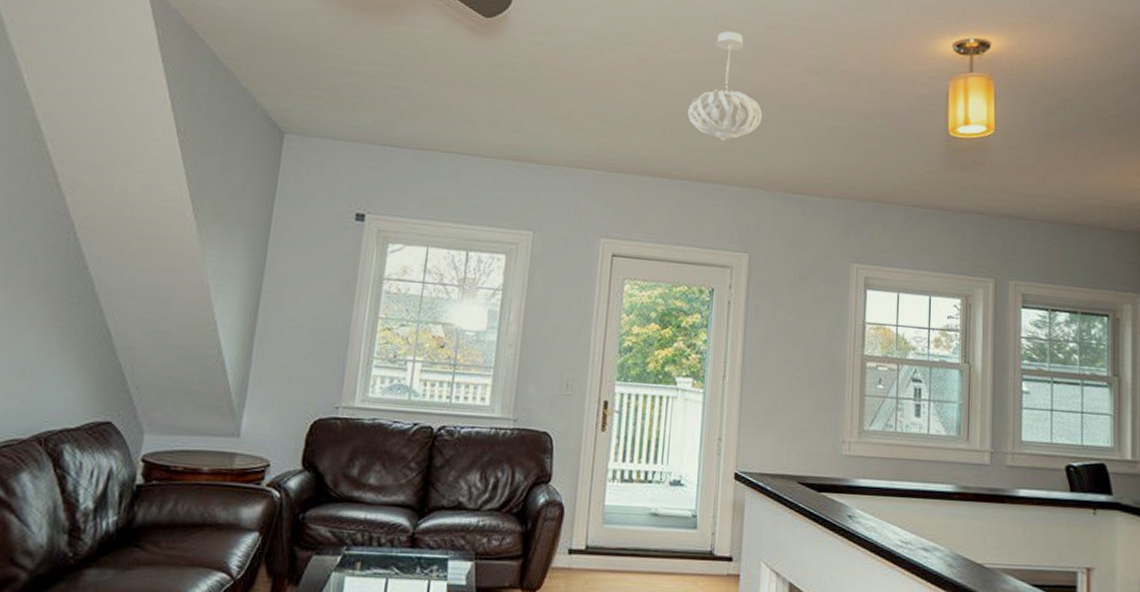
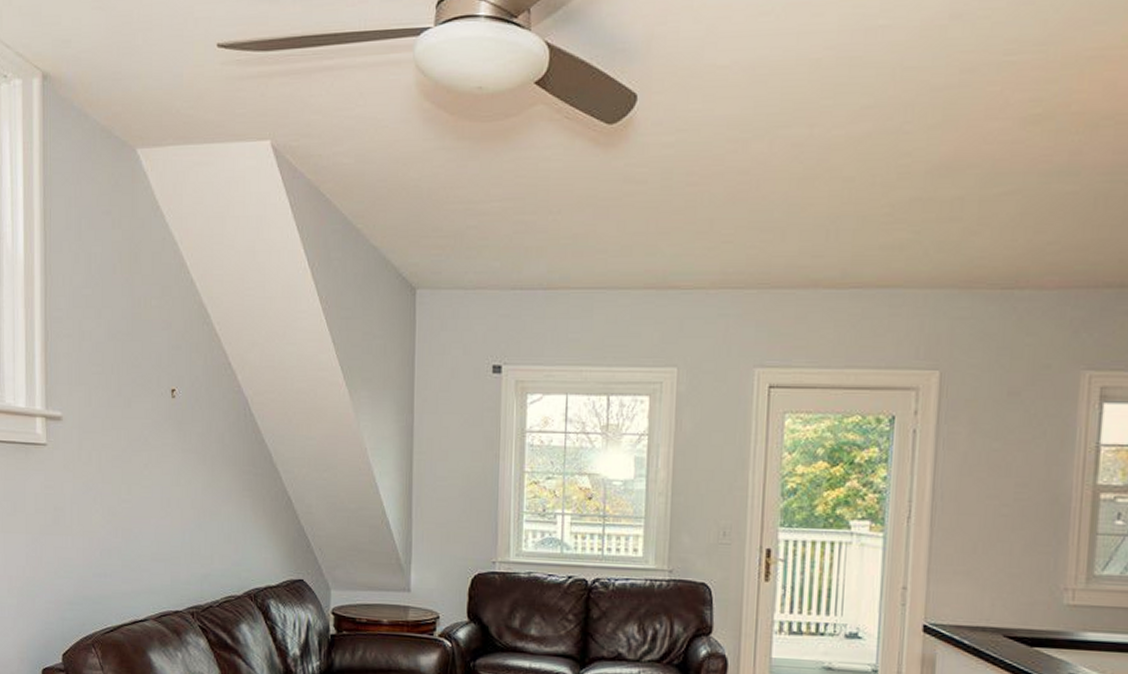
pendant light: present [688,31,763,141] -> none [857,86,958,233]

